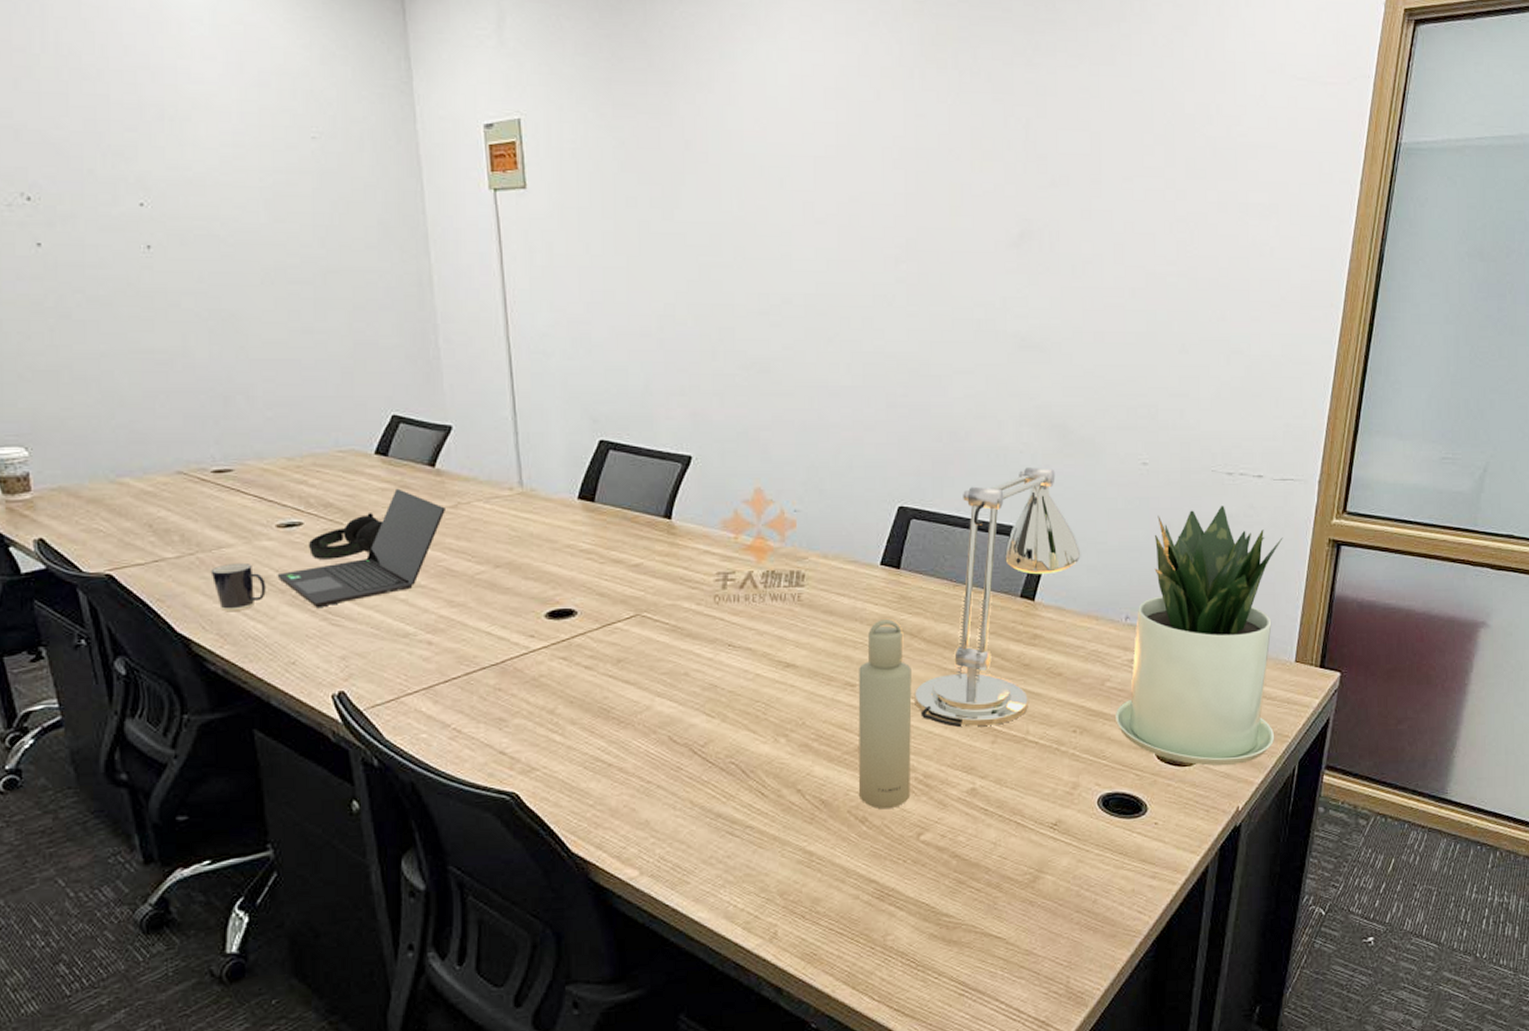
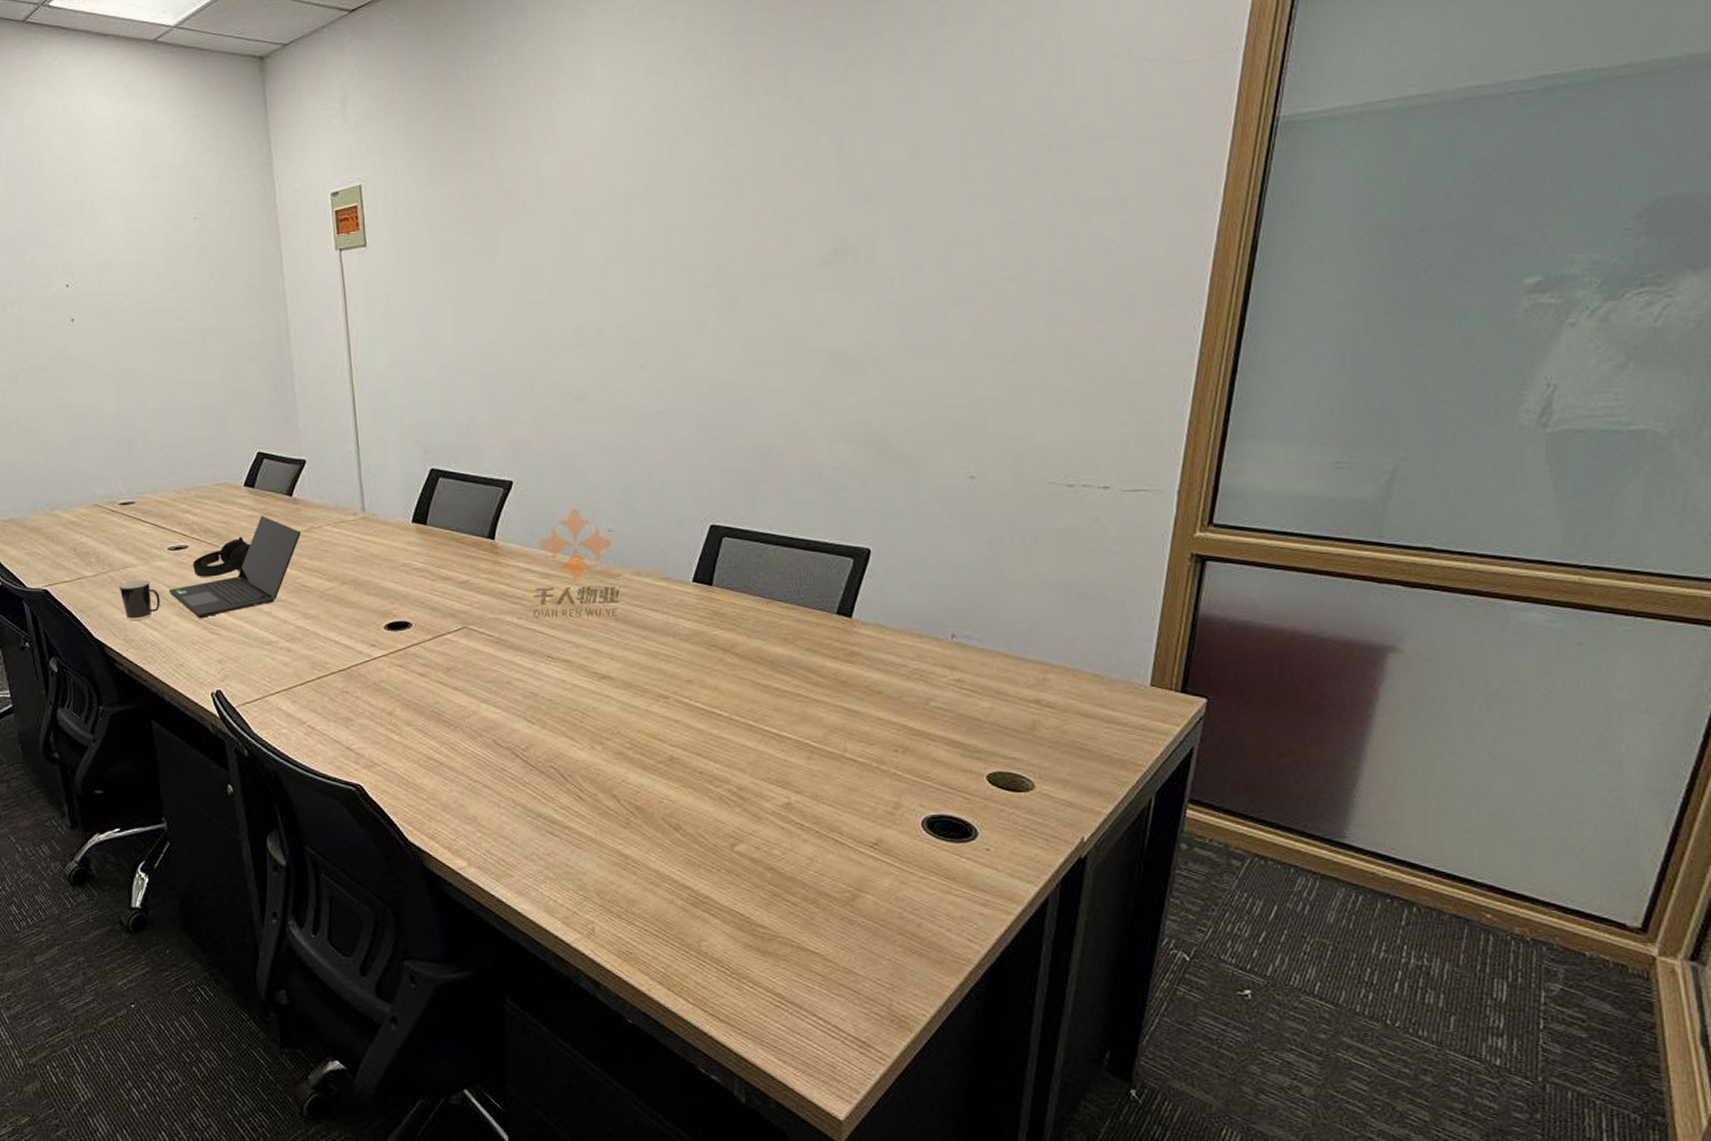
bottle: present [858,619,912,808] -> none [671,635,725,817]
desk lamp: present [914,467,1081,728] -> none [728,484,902,742]
planter: present [1114,506,1283,766] -> none [940,519,1135,792]

